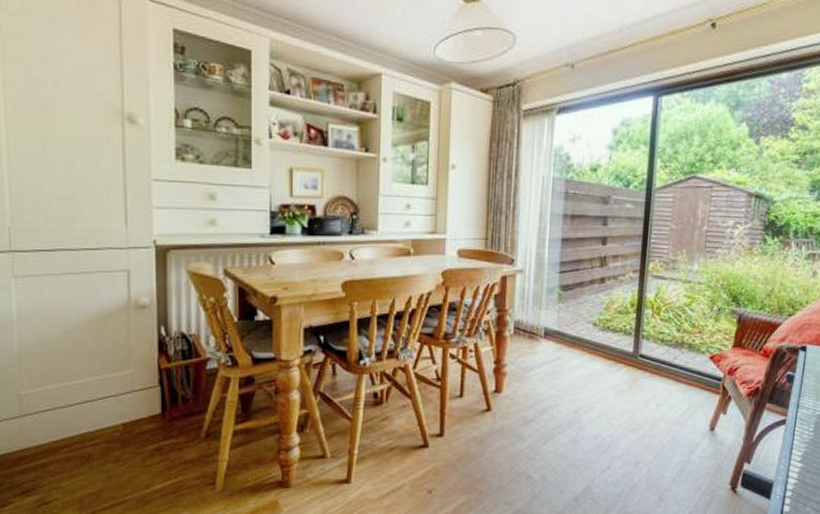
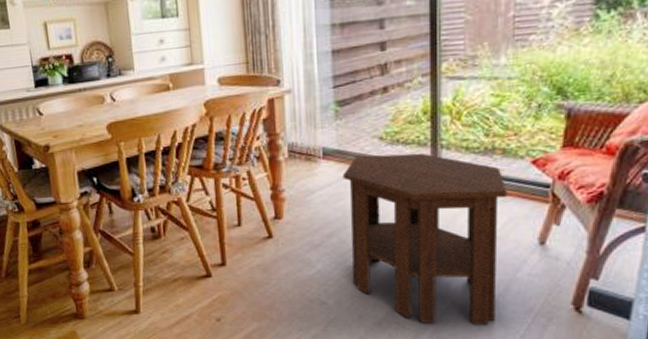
side table: none [558,339,690,501] -> present [342,153,508,325]

